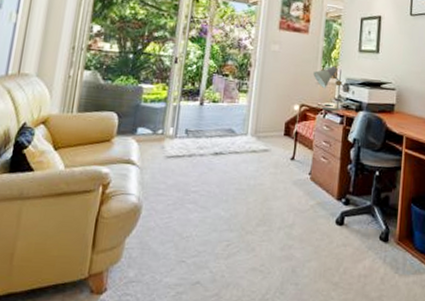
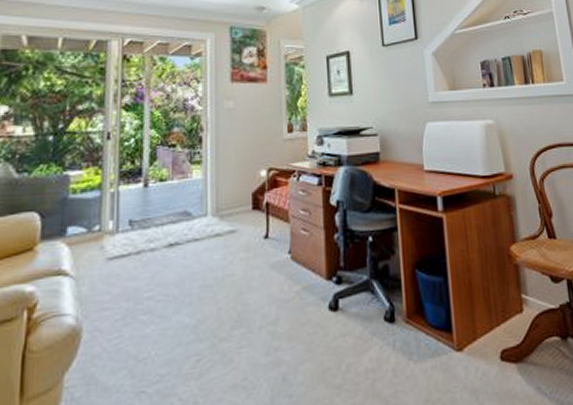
desk lamp: present [313,65,360,113] -> none [278,116,339,171]

